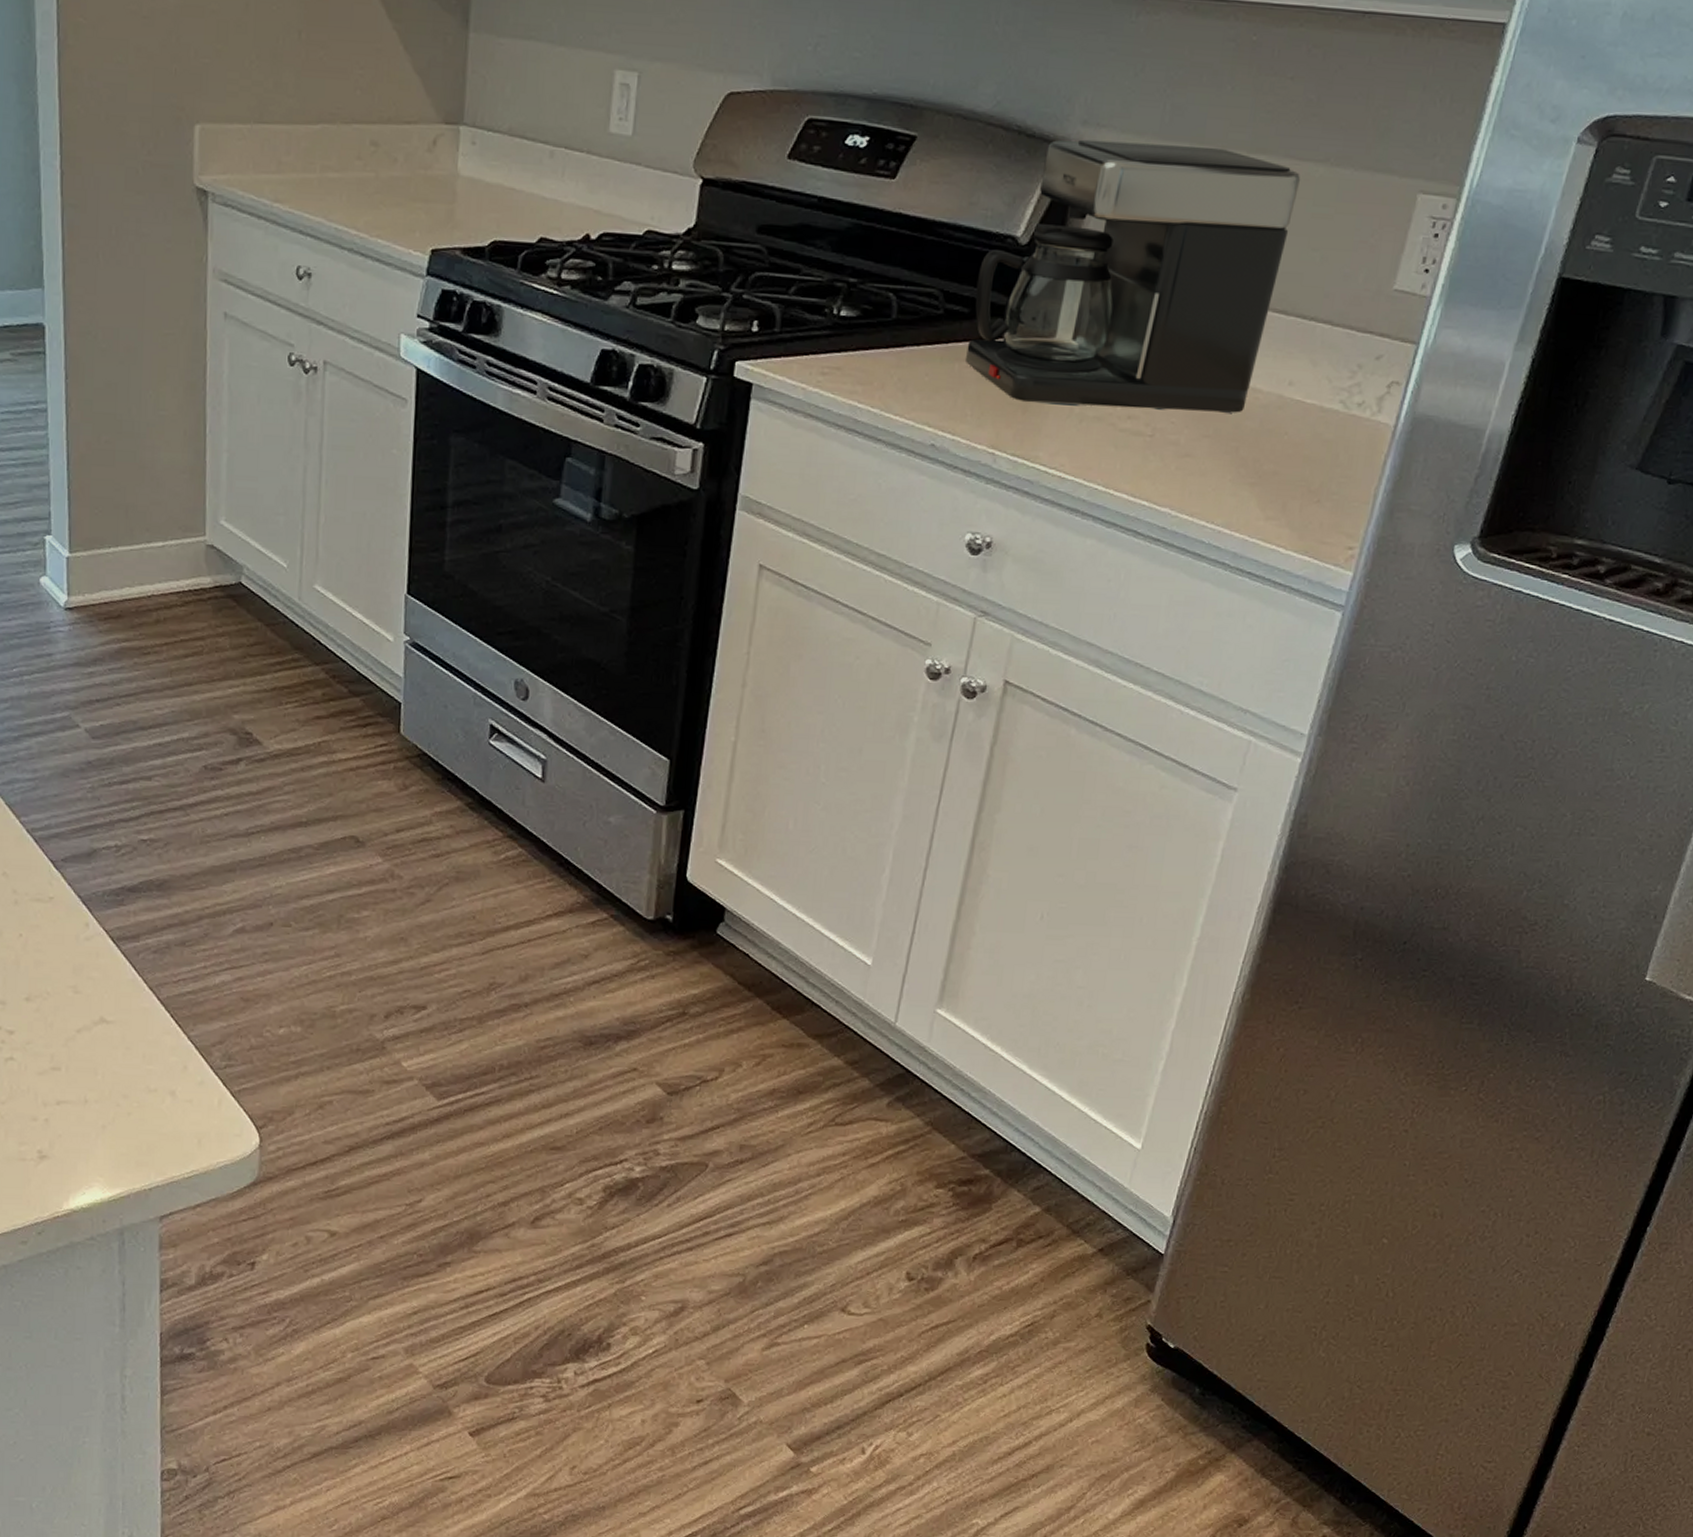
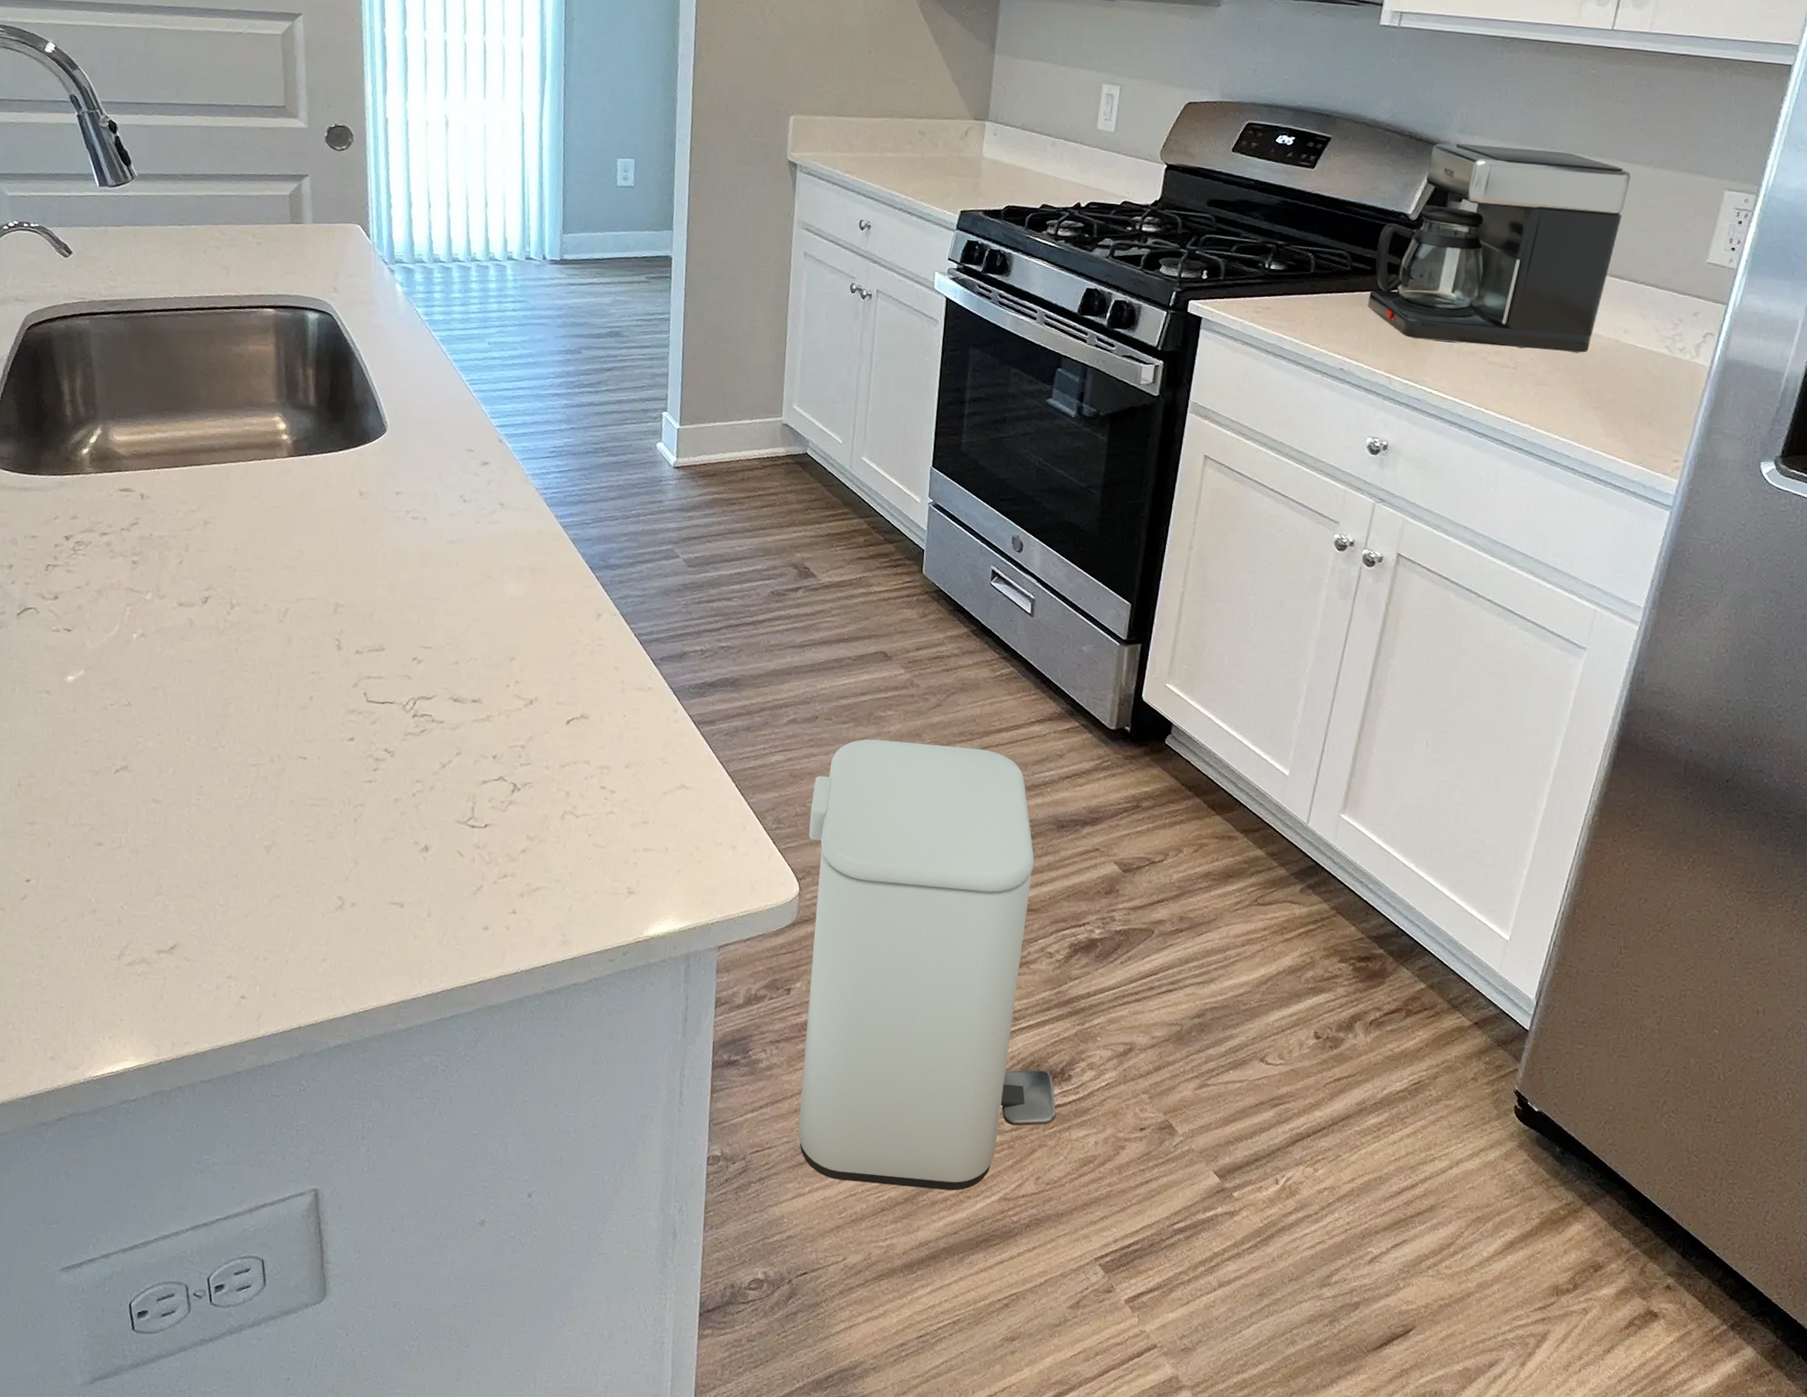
pedal bin: none [268,947,594,1489] -> present [798,739,1057,1191]

